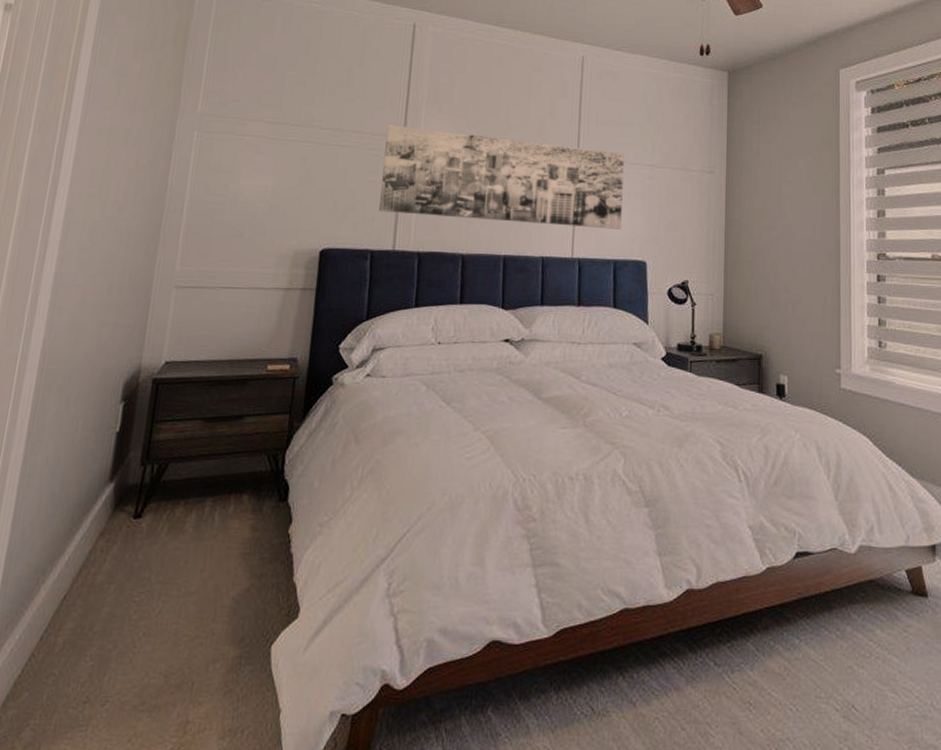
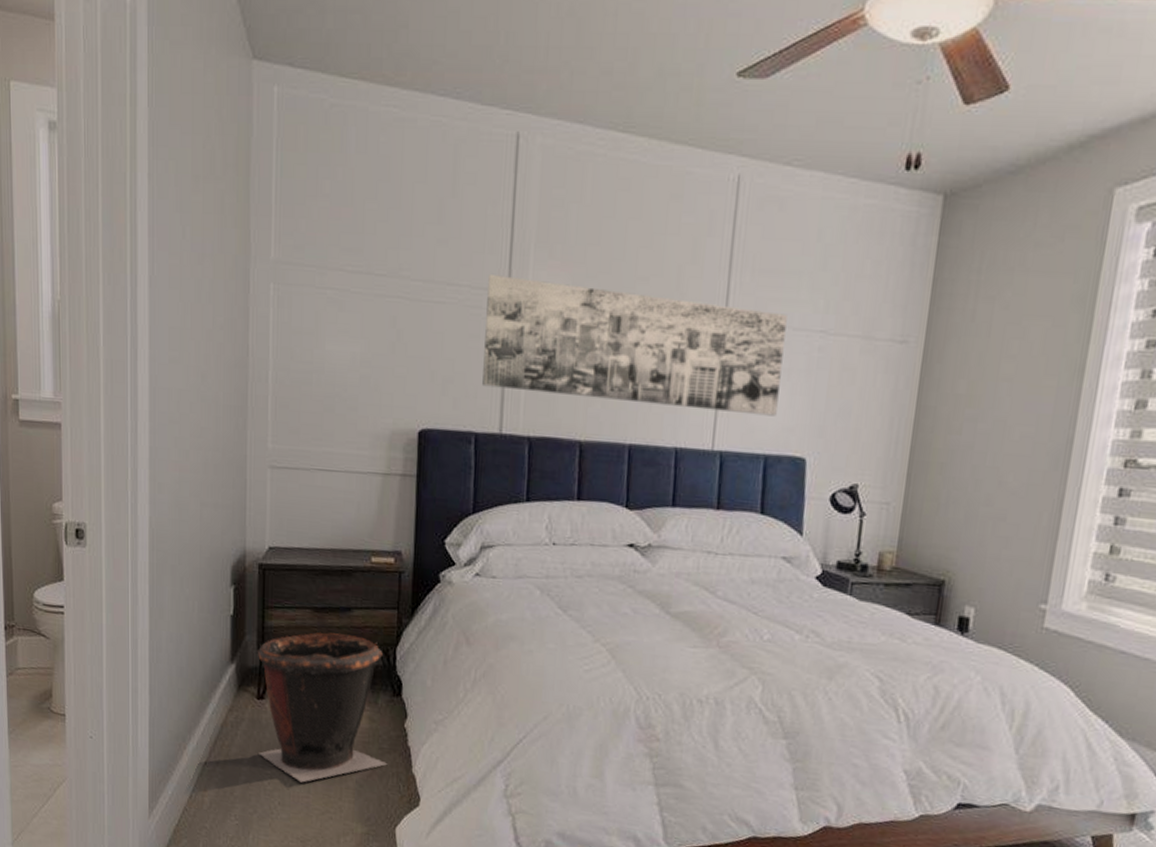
waste bin: none [128,442,272,607] -> present [258,632,388,783]

